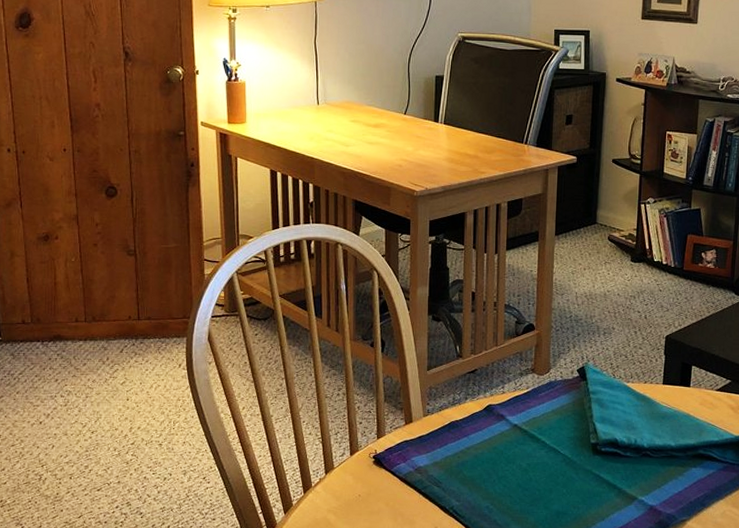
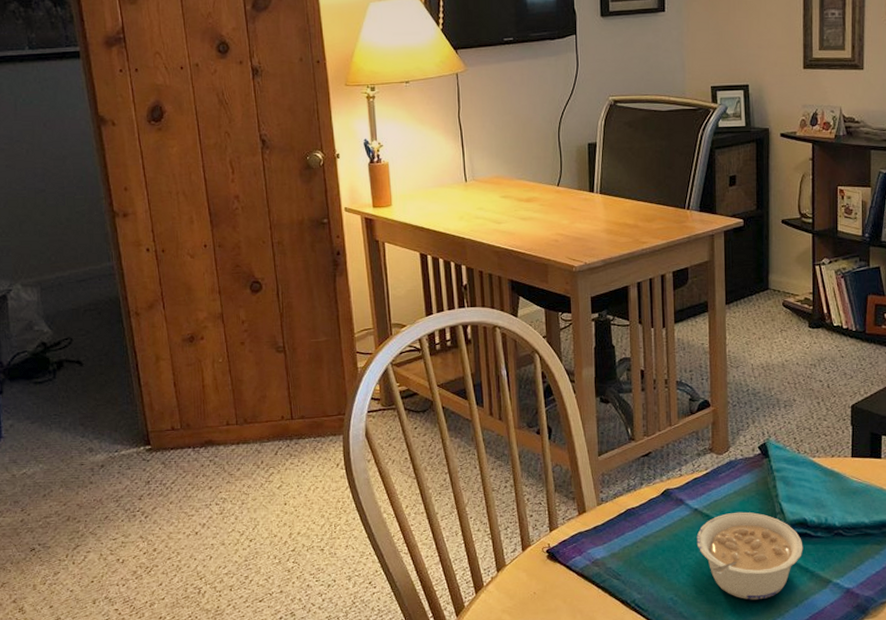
legume: none [514,429,613,512] -> present [696,512,803,600]

